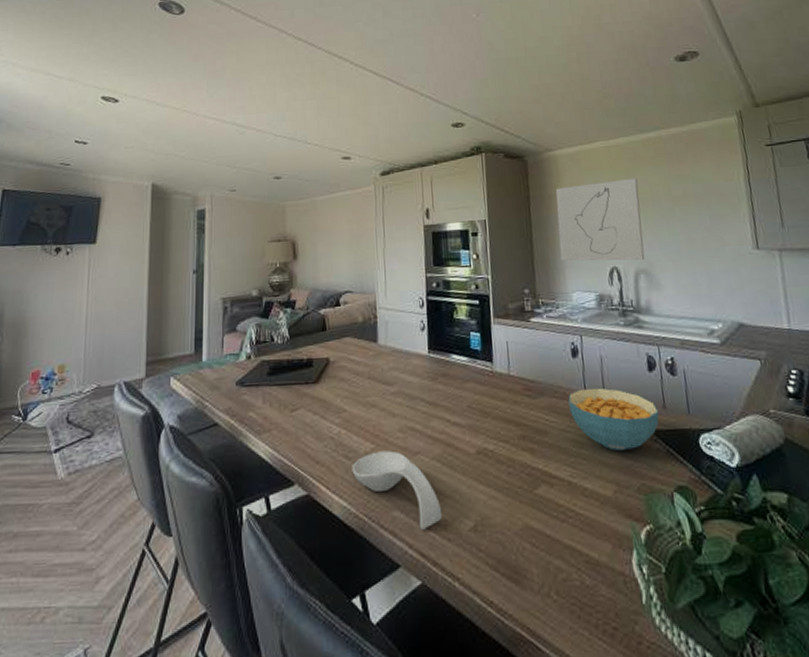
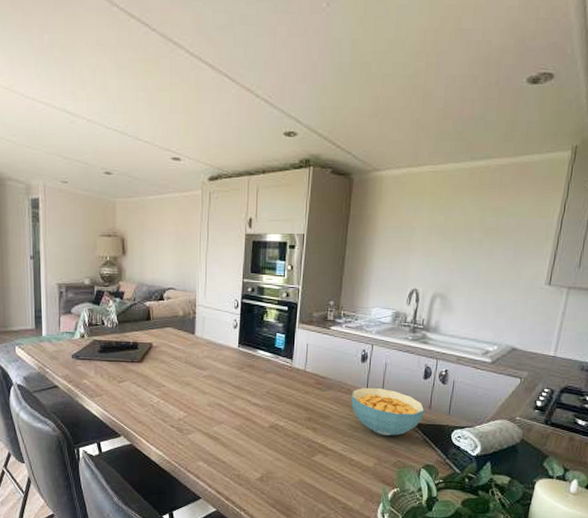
spoon rest: present [351,450,443,530] -> none [167,418,237,476]
wall art: present [555,178,645,261] -> none [368,206,455,286]

